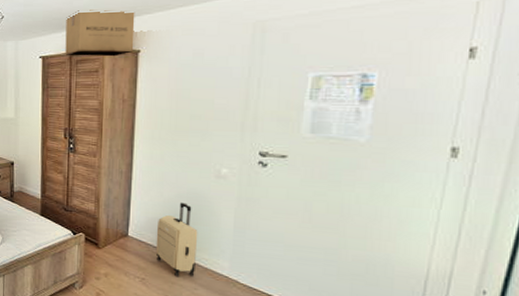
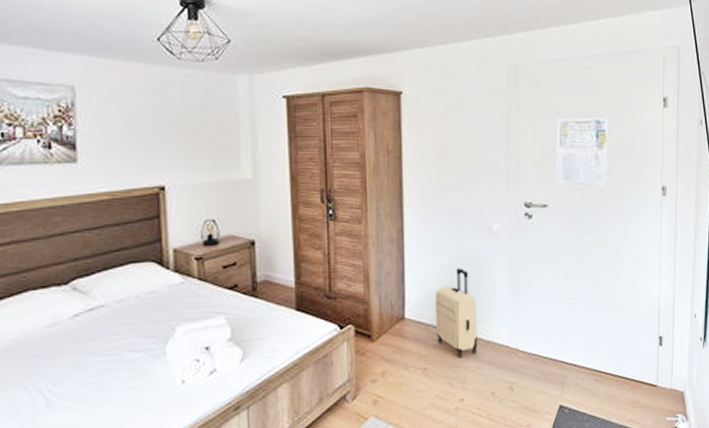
box: present [65,9,135,57] -> none [314,40,395,99]

